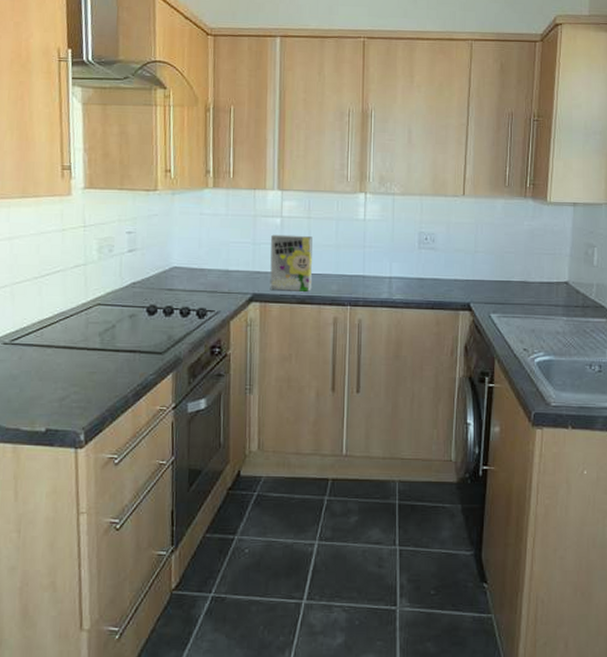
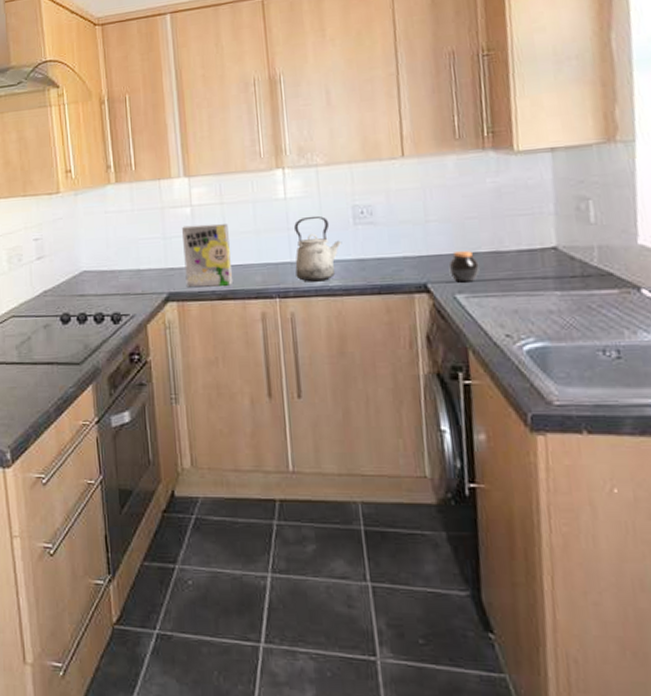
kettle: none [366,237,408,294] -> present [294,215,342,282]
jar: none [488,279,511,305] -> present [448,251,480,282]

